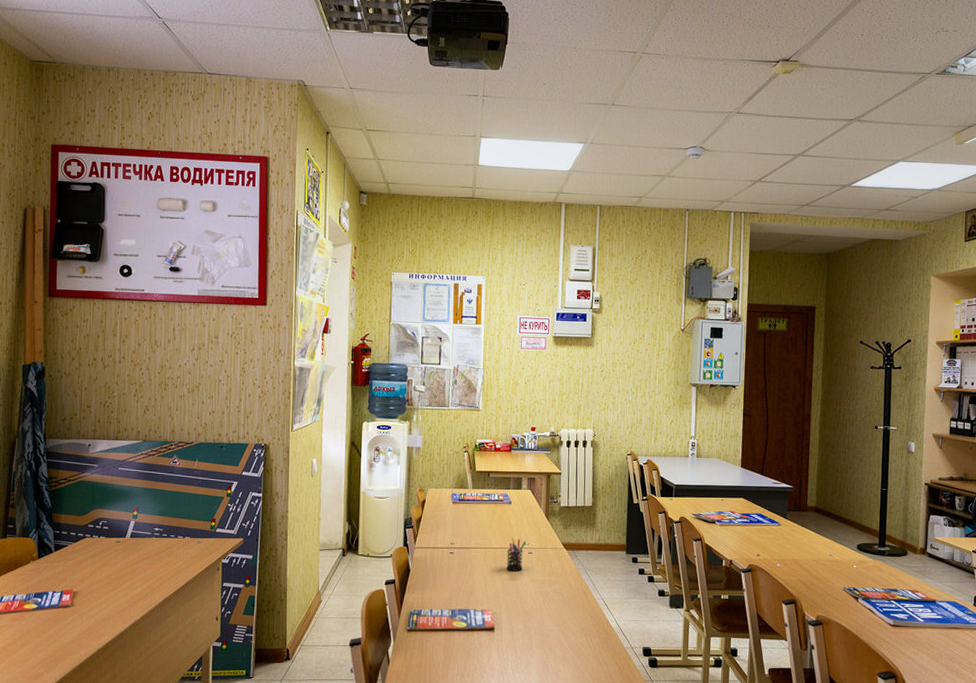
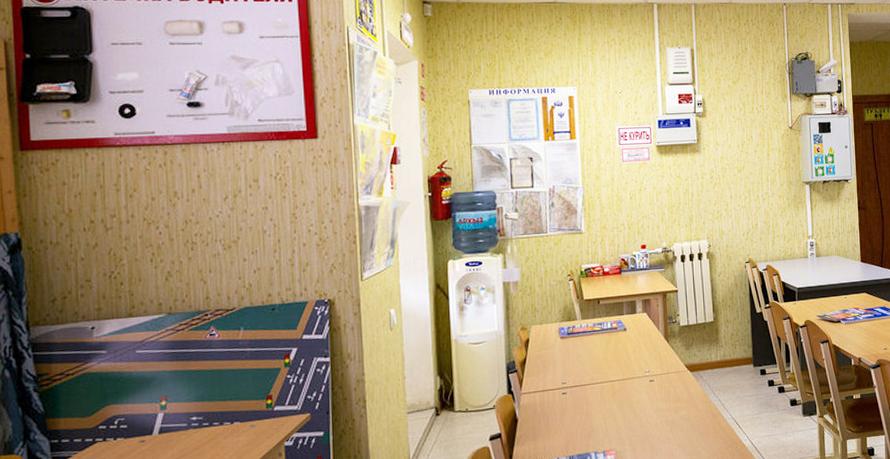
pen holder: present [506,537,527,572] -> none [626,366,647,404]

